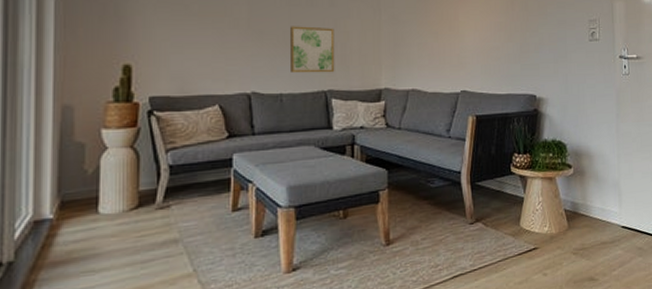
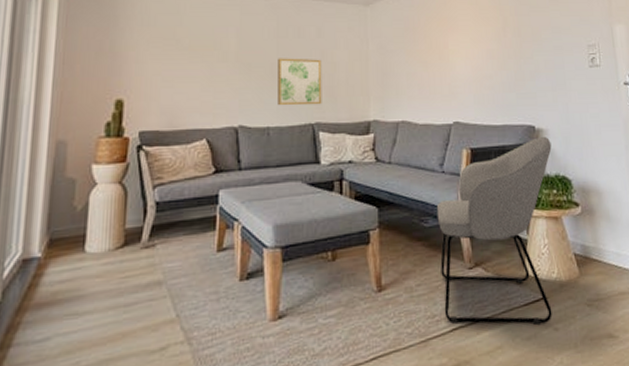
chair: none [442,105,550,272] -> present [436,137,553,325]

